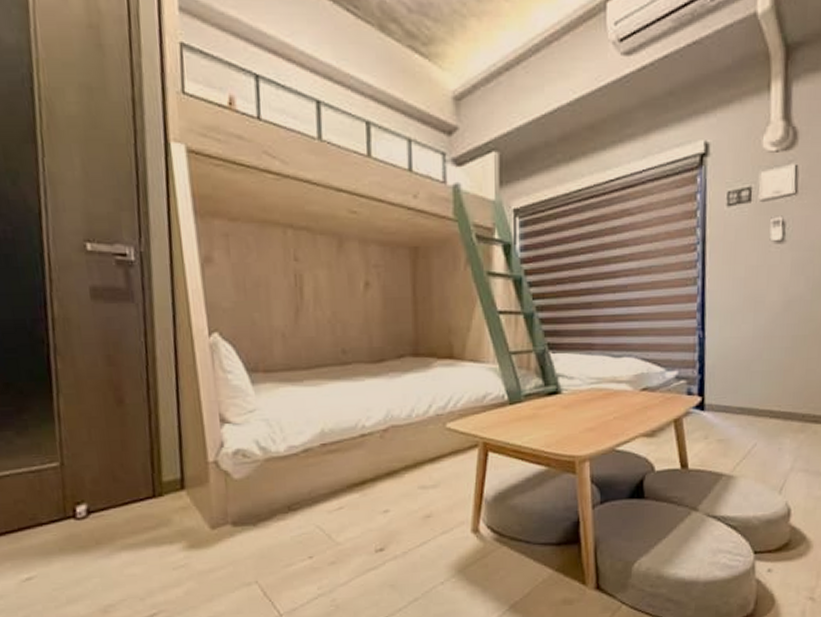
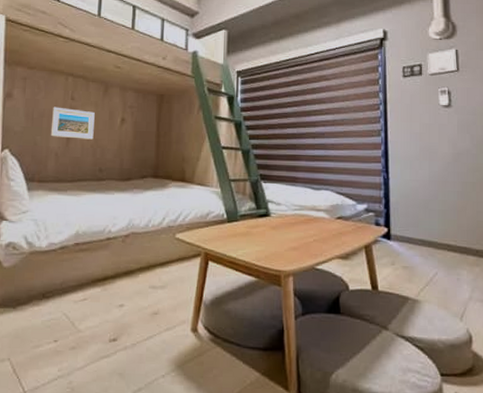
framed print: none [270,271,330,313] -> present [50,106,95,140]

